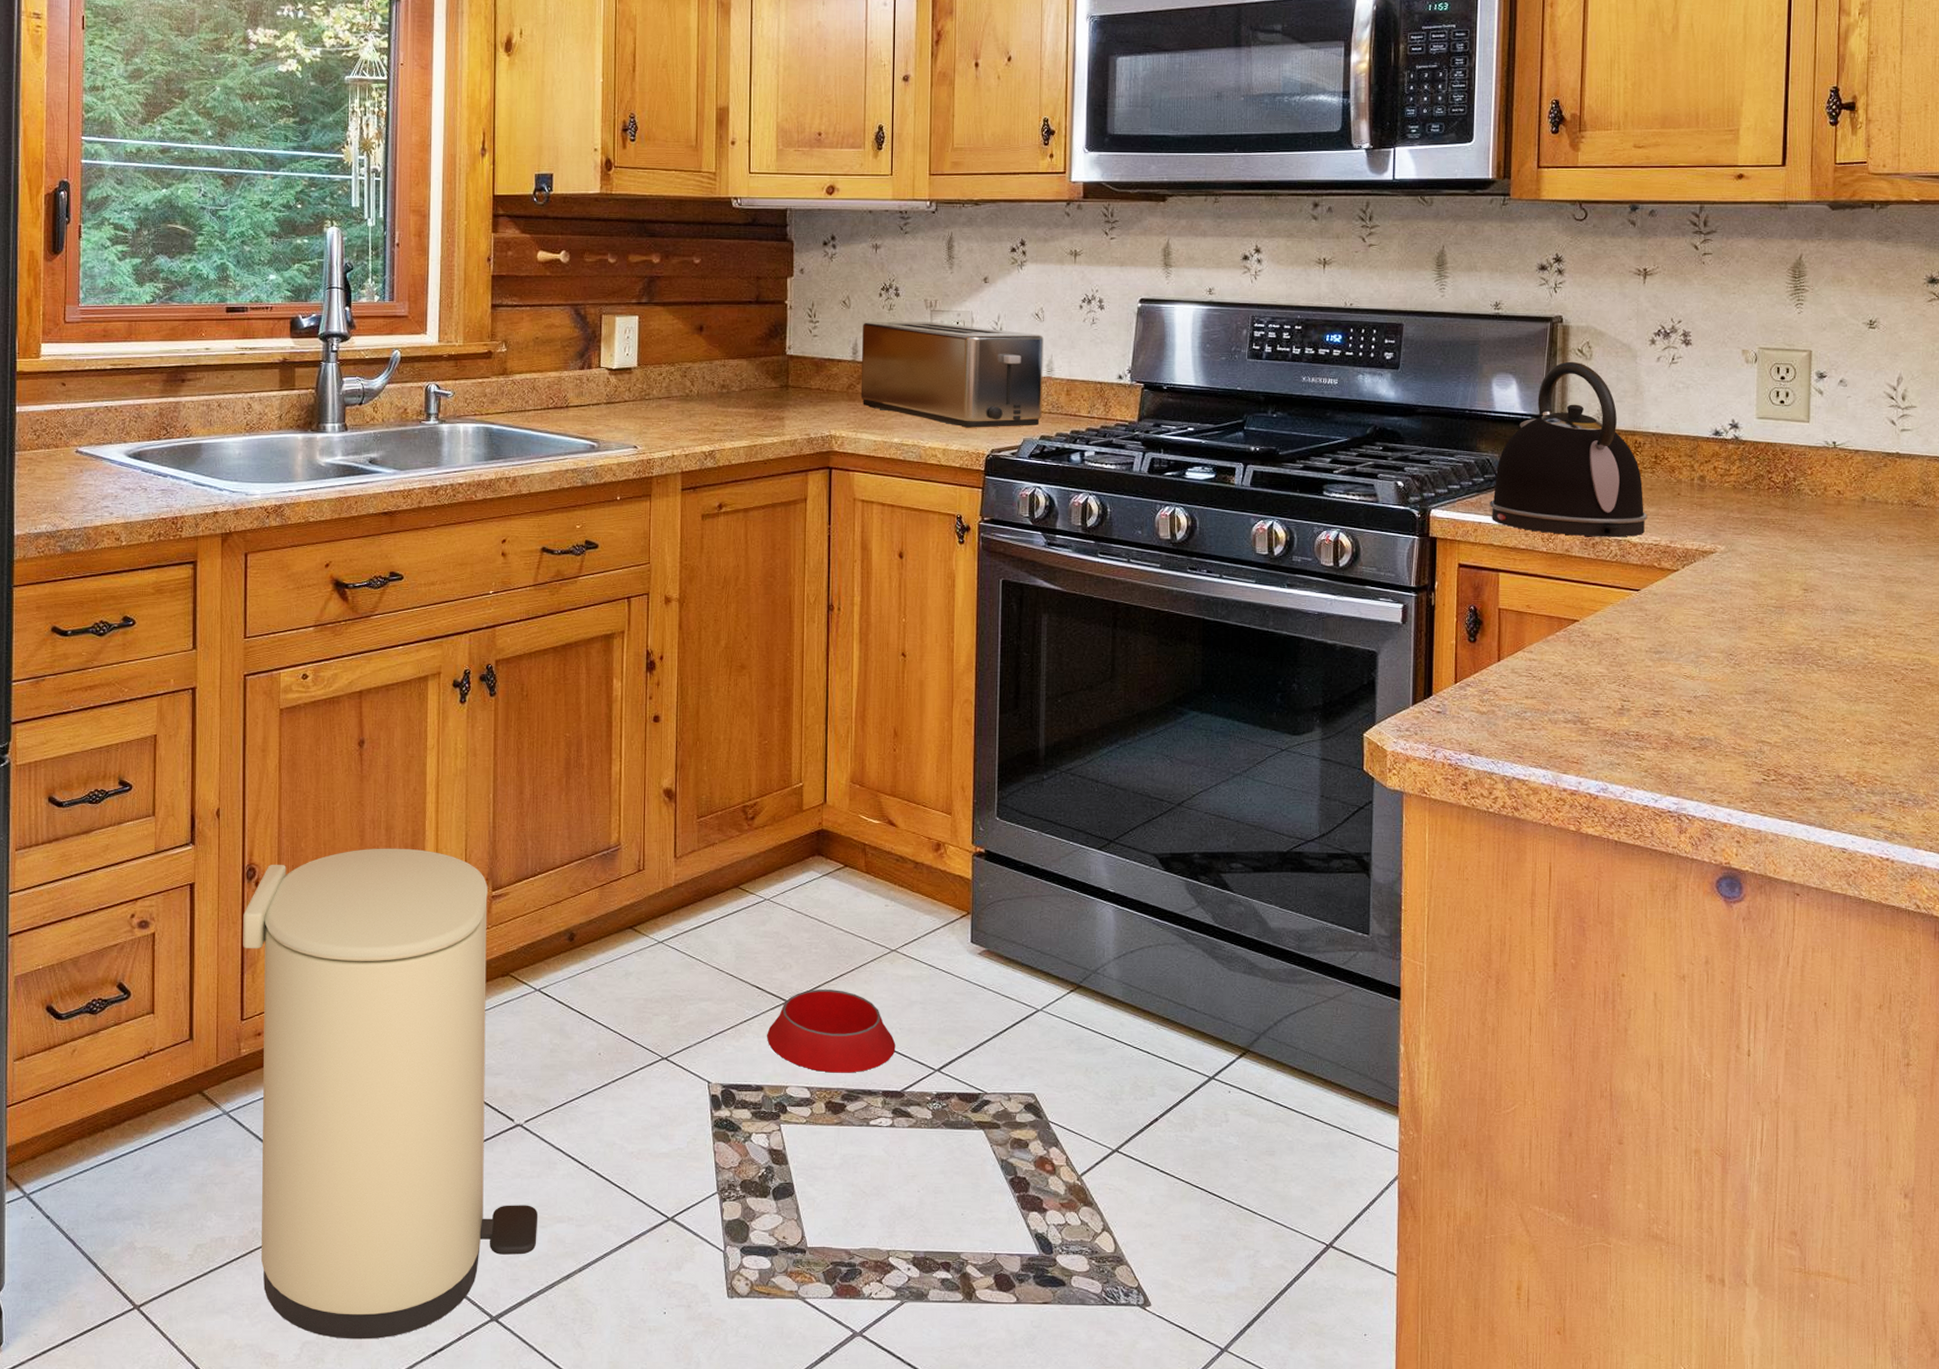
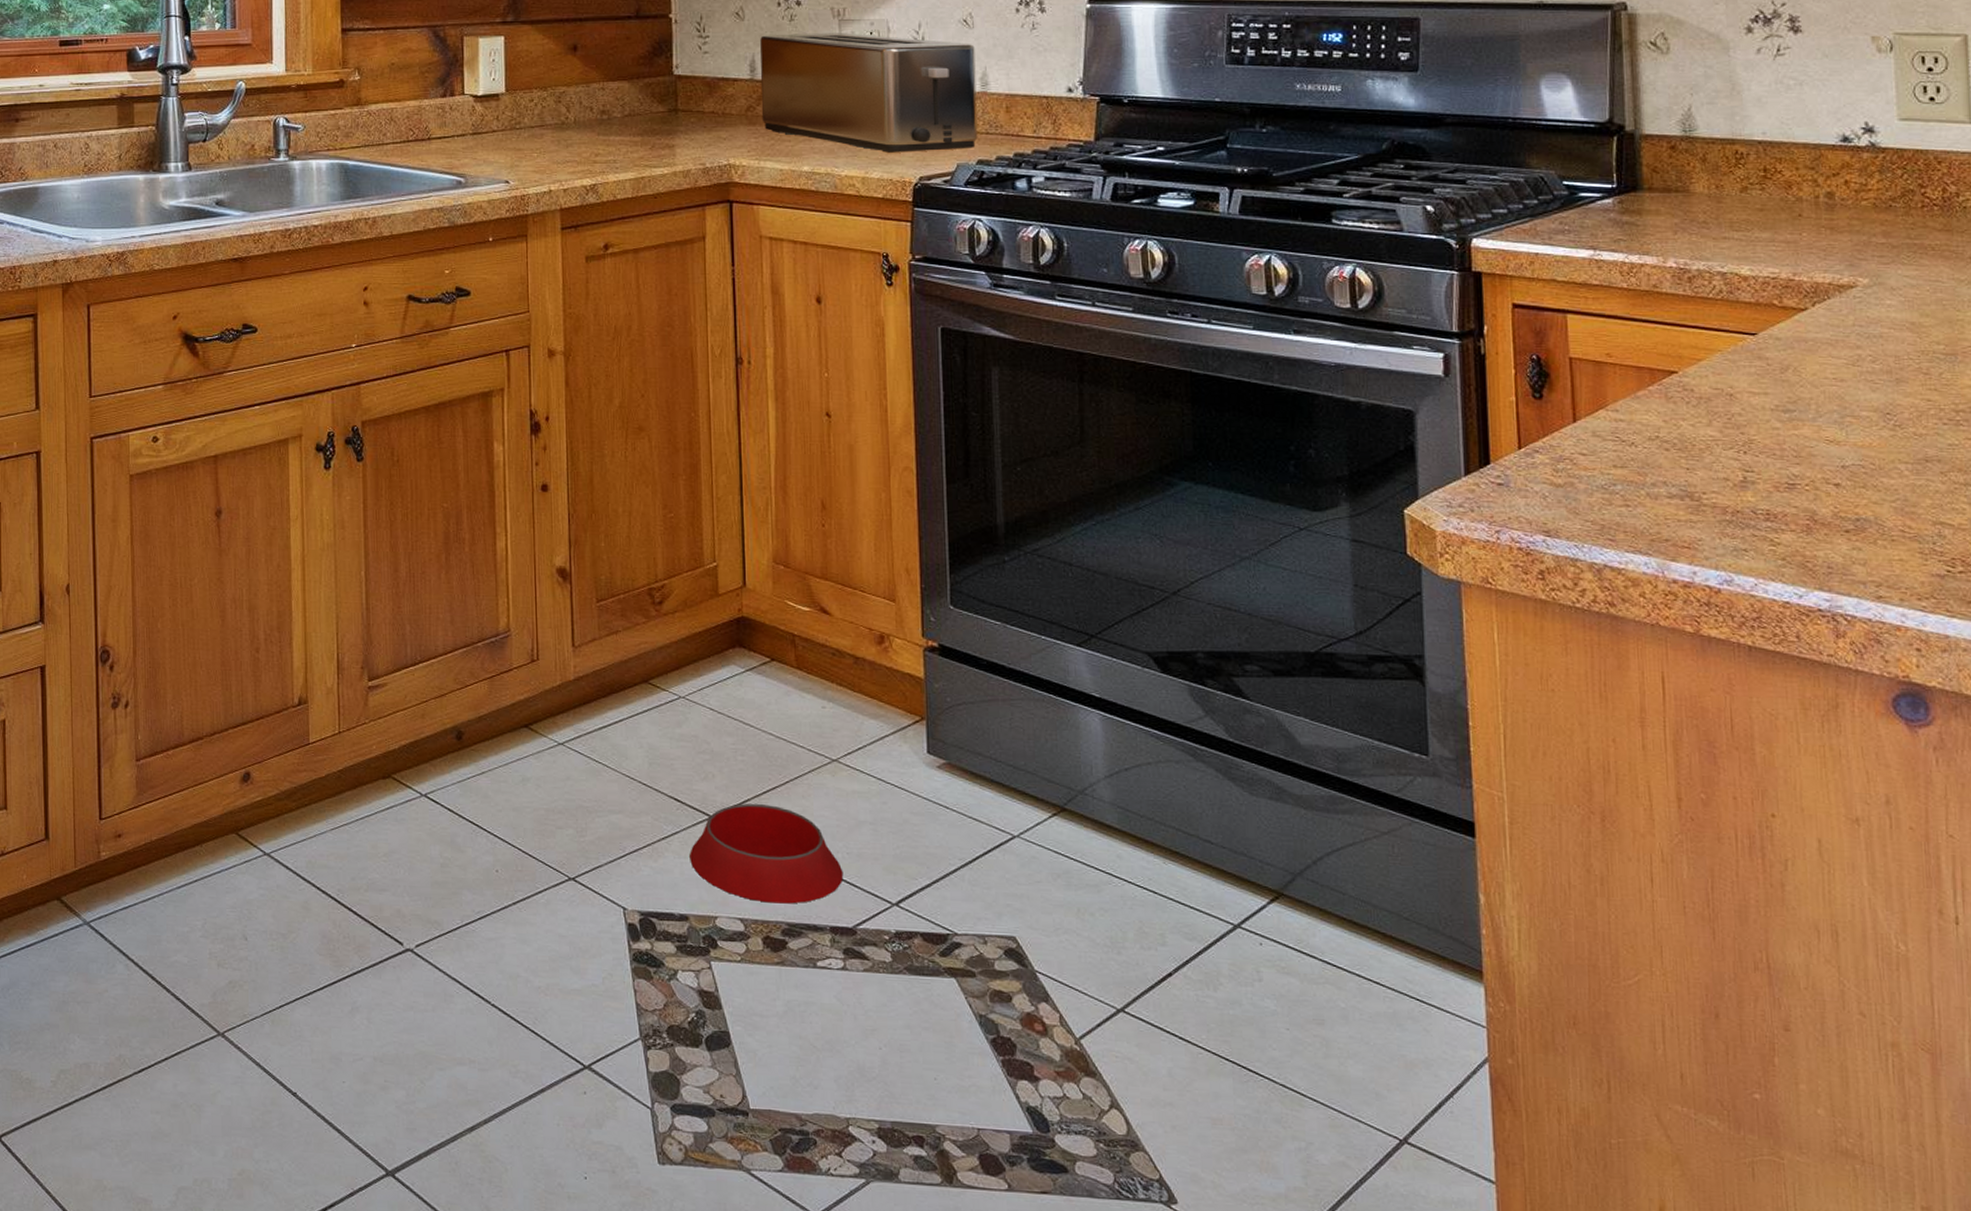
pedal bin: present [243,848,539,1339] -> none [98,630,436,1189]
kettle: present [1490,361,1649,537] -> none [1548,56,1761,269]

